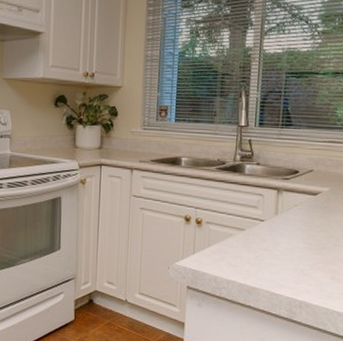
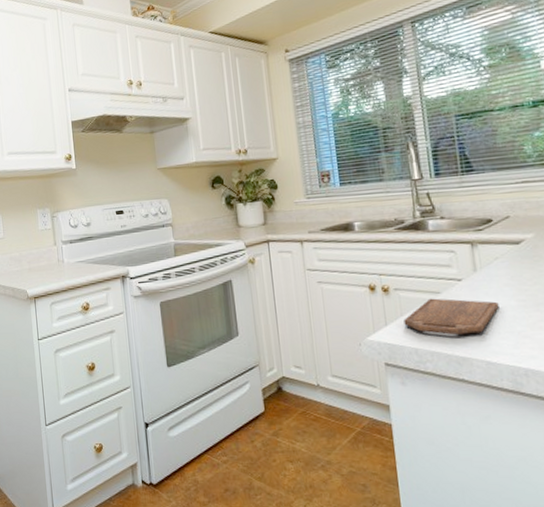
cutting board: none [209,234,290,268] -> present [404,298,499,335]

